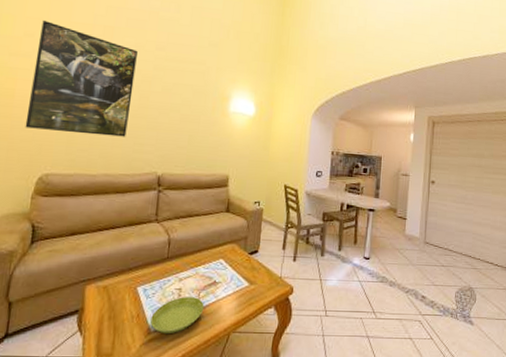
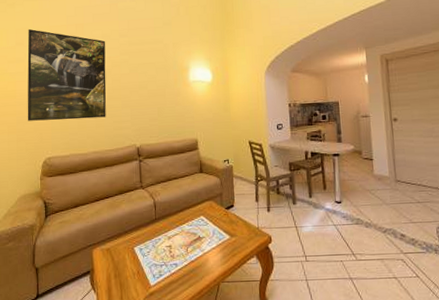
saucer: present [150,297,204,333] -> none [149,252,193,287]

